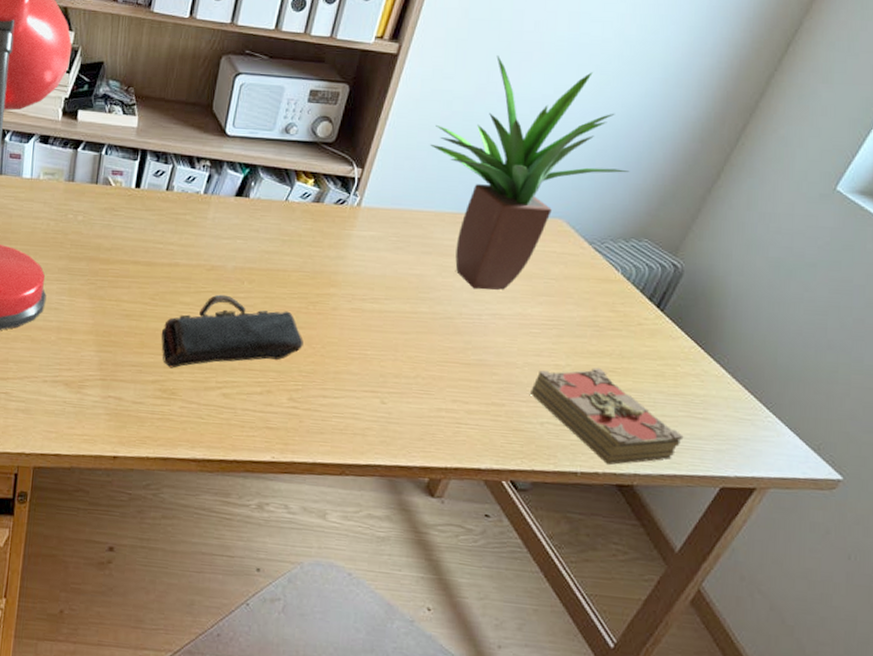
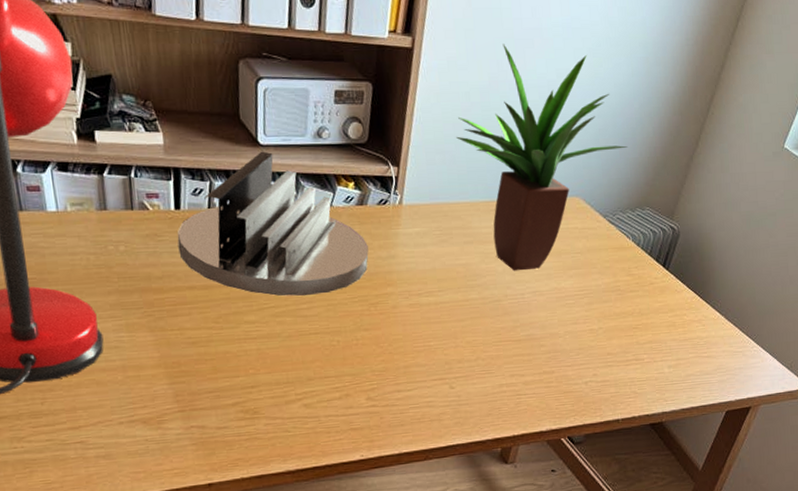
desk organizer: none [131,141,319,286] -> present [177,151,369,297]
pencil case: present [161,294,304,368] -> none [232,308,372,389]
book: present [529,368,684,466] -> none [572,327,695,409]

